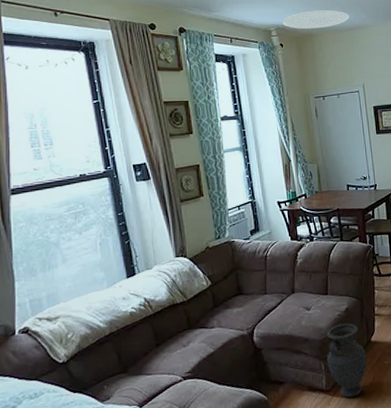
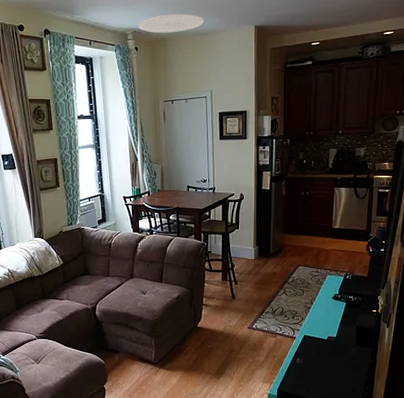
vase: present [326,323,367,398] -> none [157,309,192,372]

